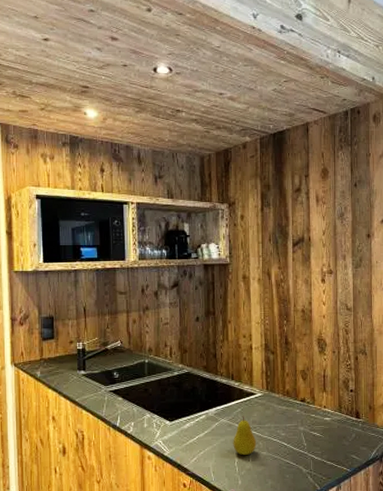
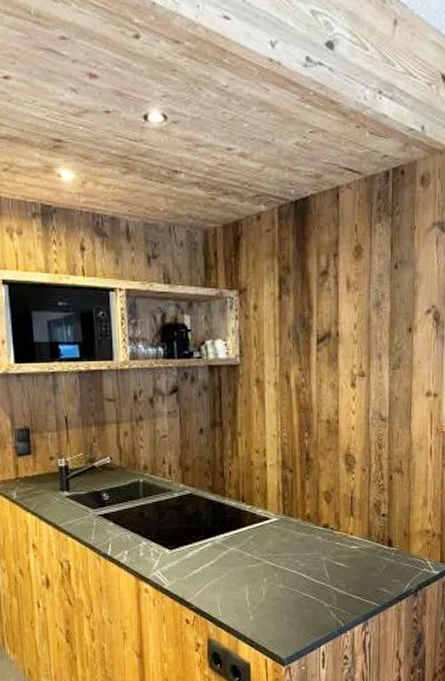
fruit: present [233,415,257,455] -> none [243,543,271,588]

